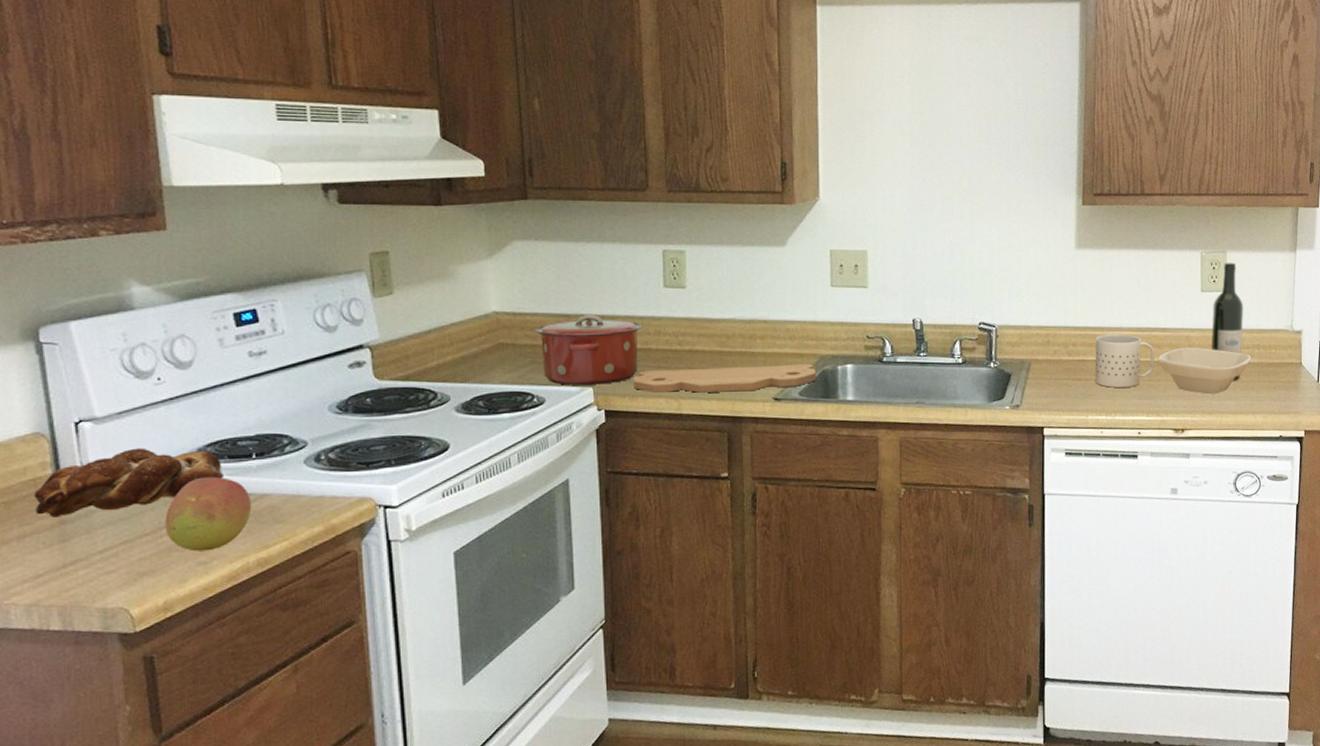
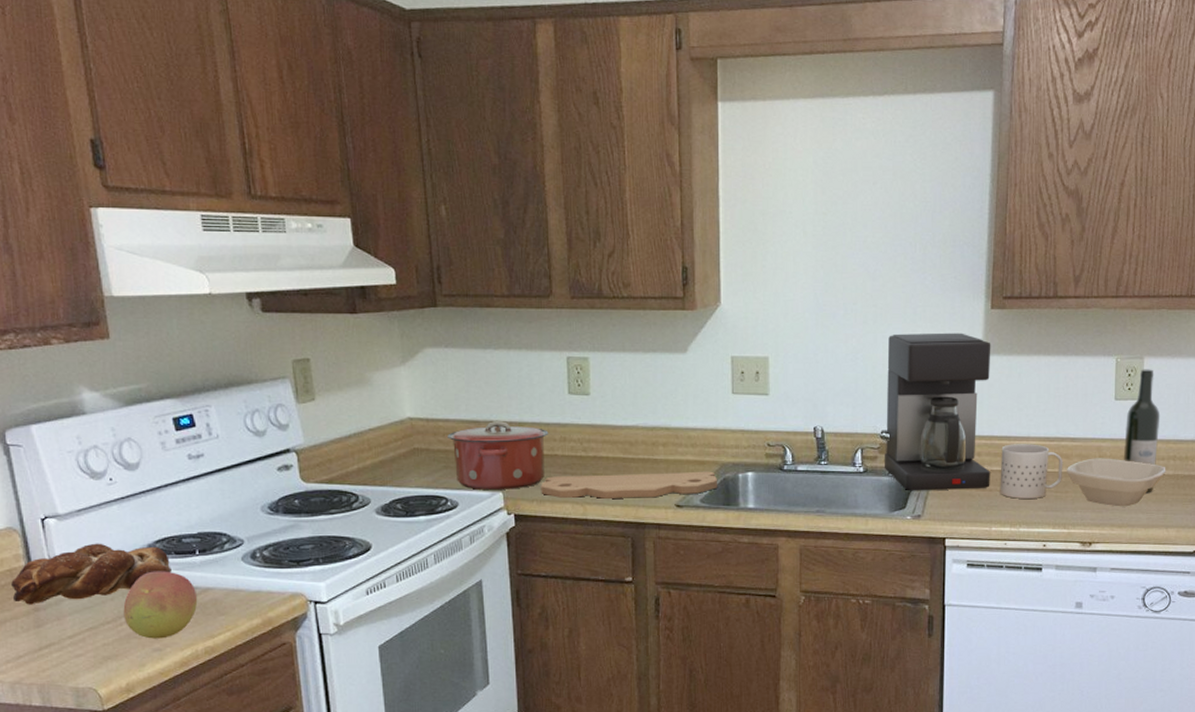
coffee maker: none [983,227,1086,382] -> present [885,333,991,491]

